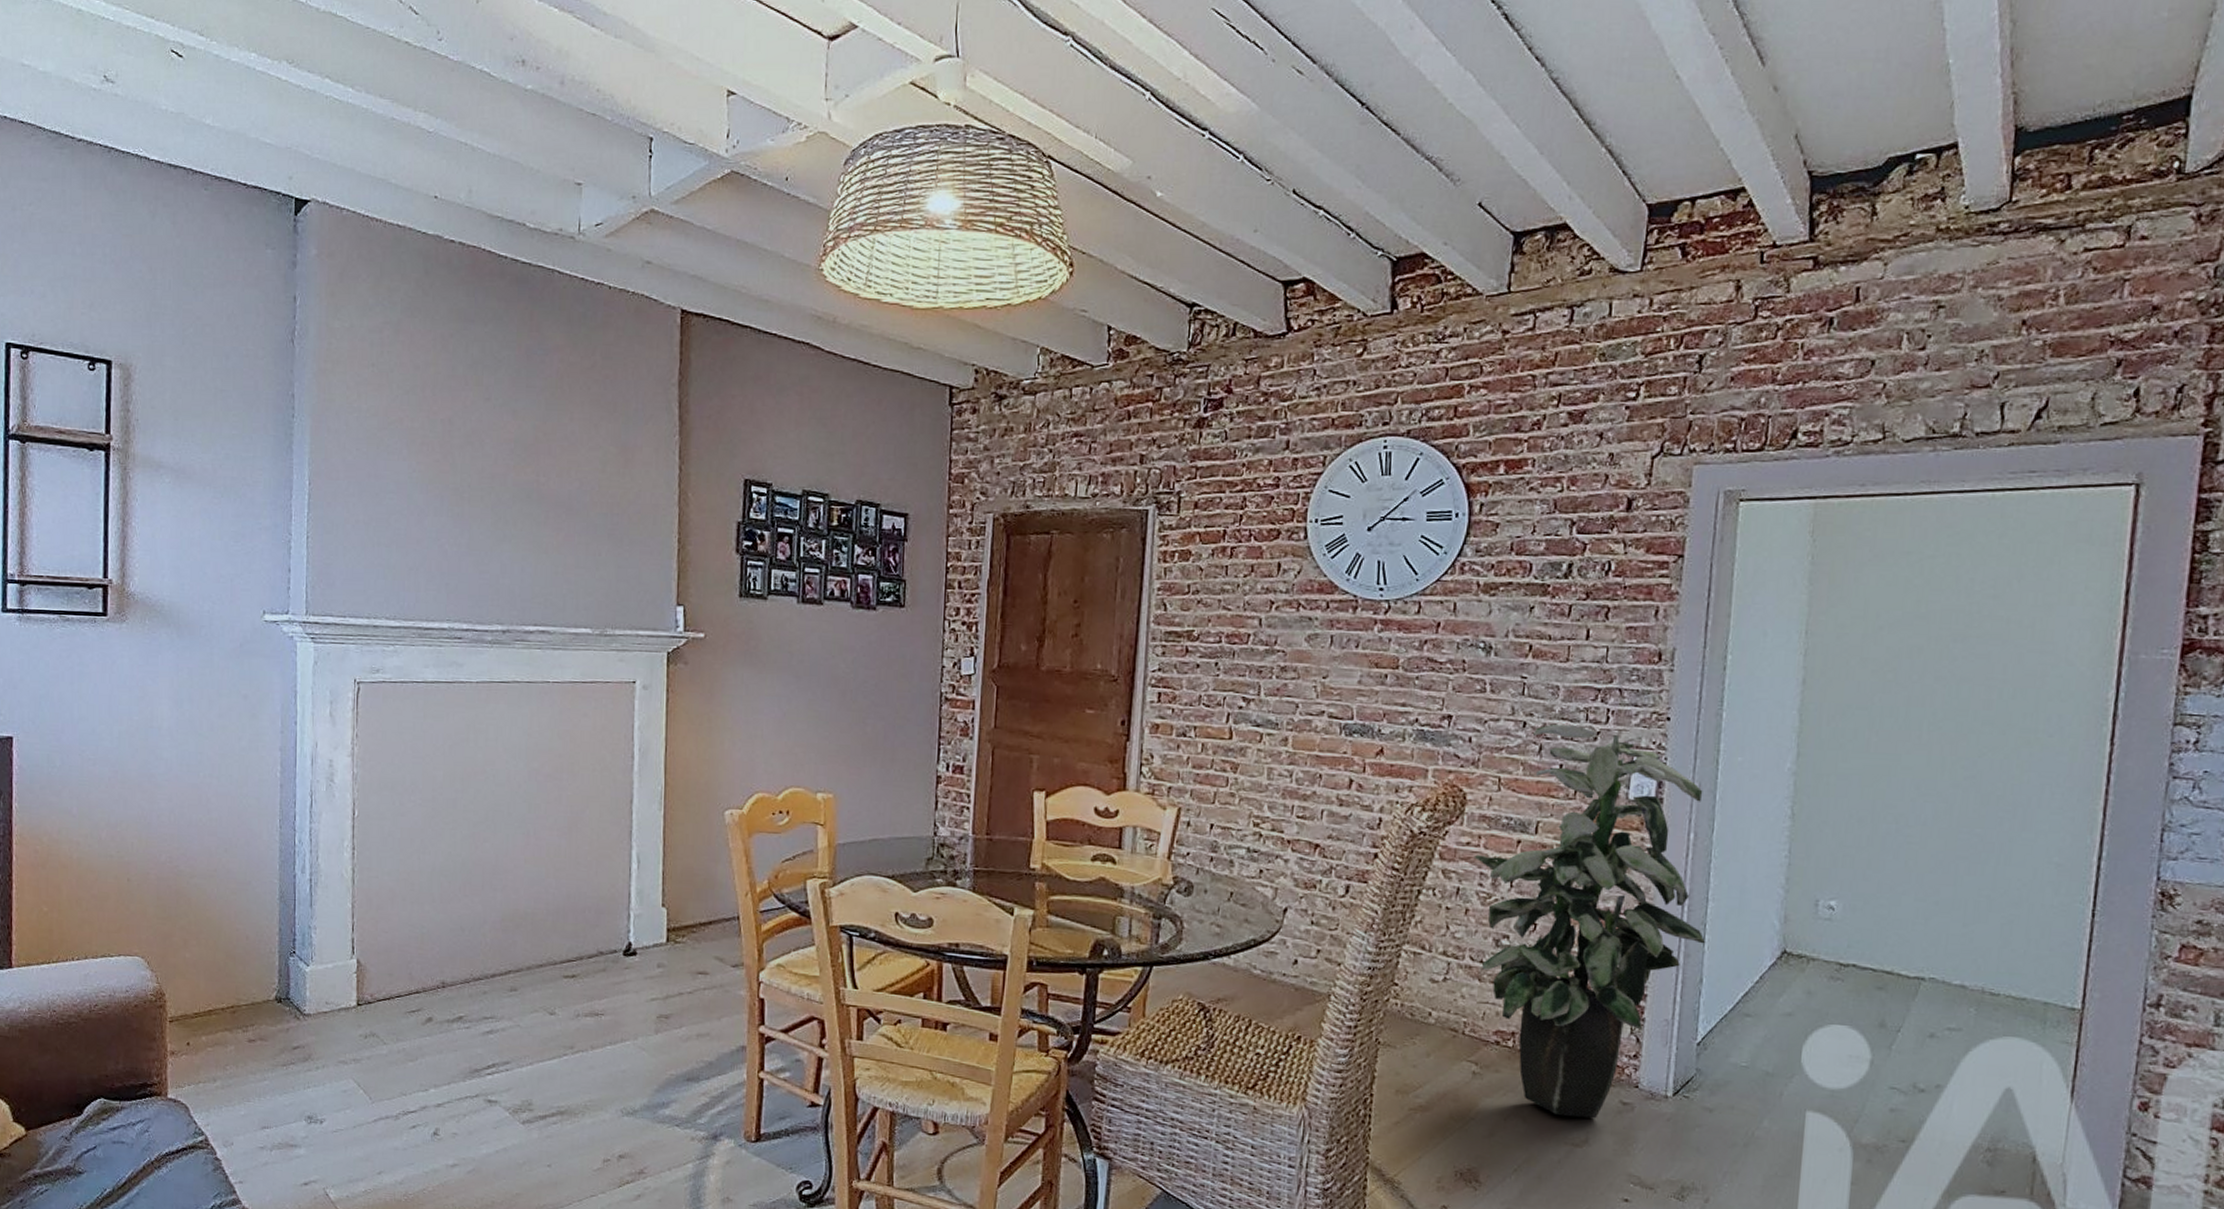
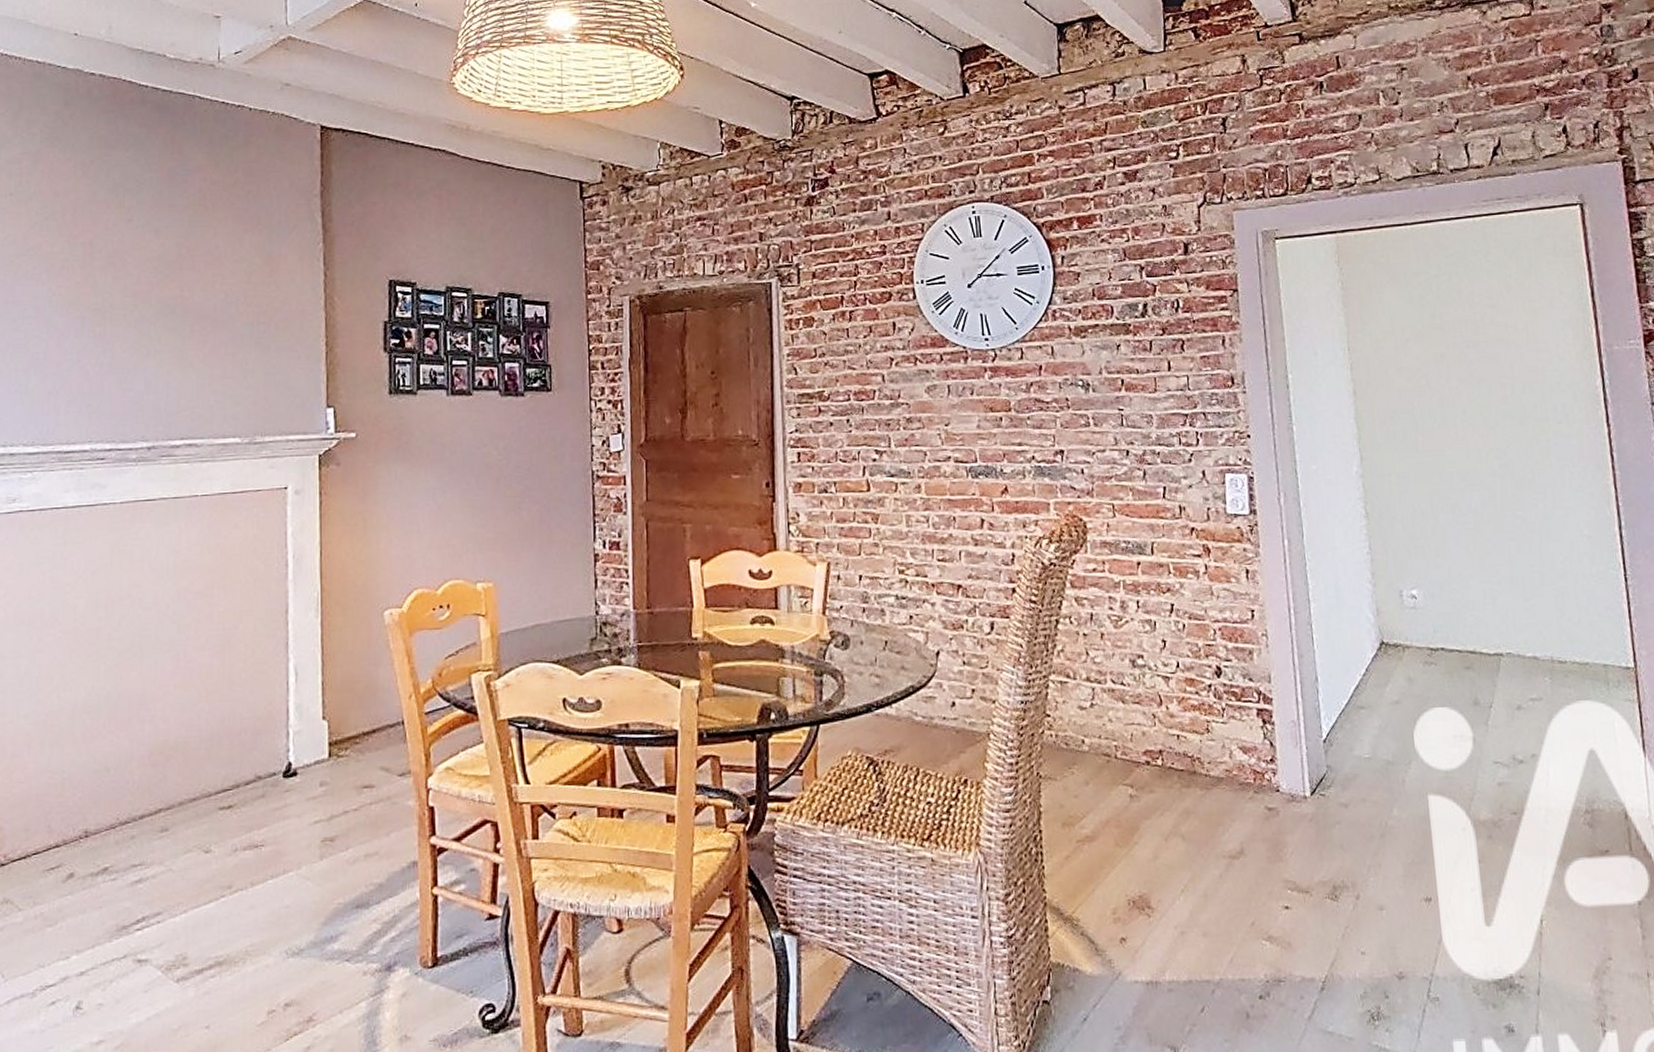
indoor plant: present [1474,724,1705,1119] -> none [1101,449,1314,830]

